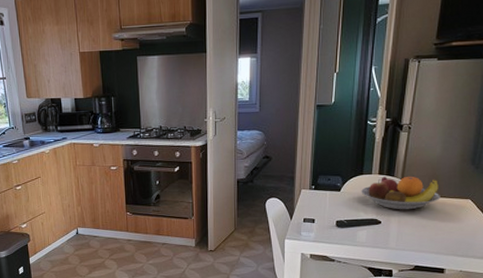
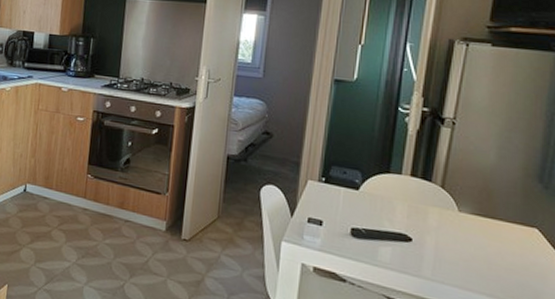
fruit bowl: present [361,176,441,210] -> none [386,180,495,230]

